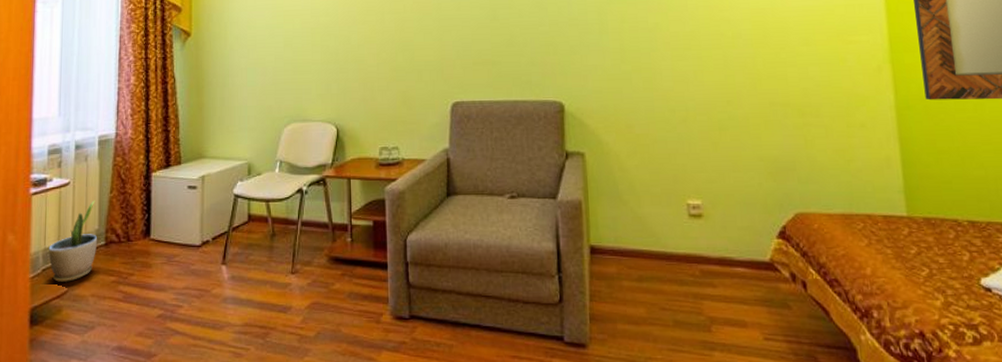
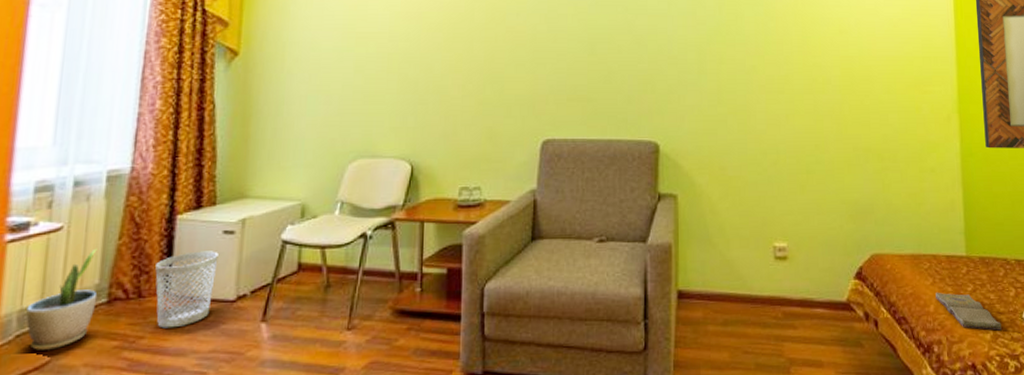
wastebasket: none [139,203,185,268] -> present [155,251,219,329]
diary: none [872,254,955,297] -> present [936,292,1002,331]

